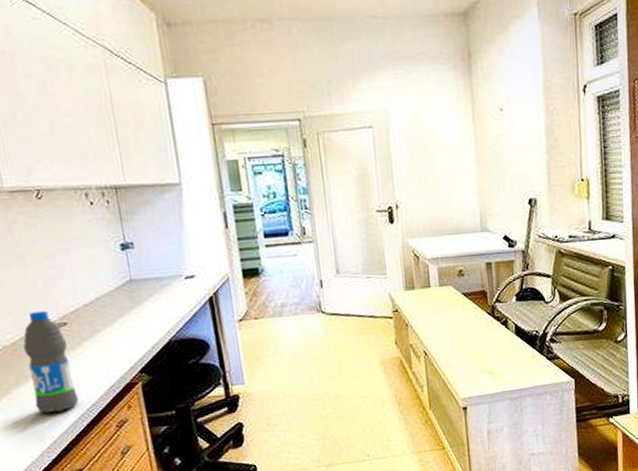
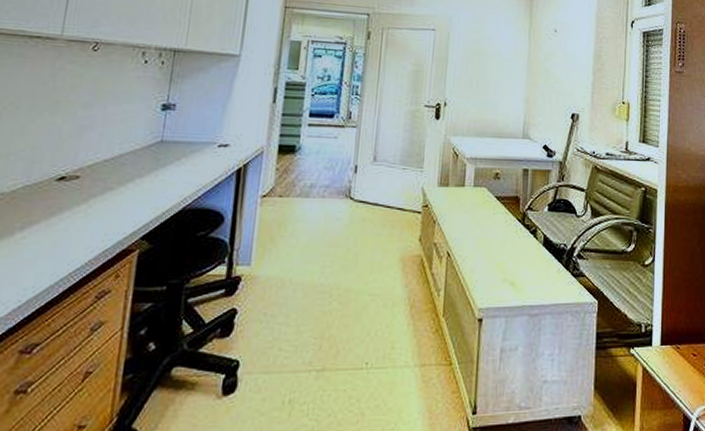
water bottle: present [23,311,79,413] -> none [12,161,72,272]

